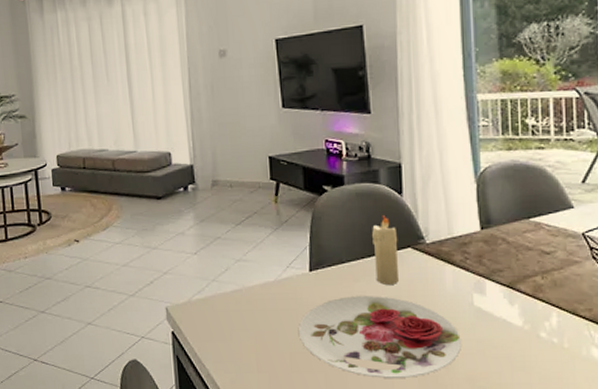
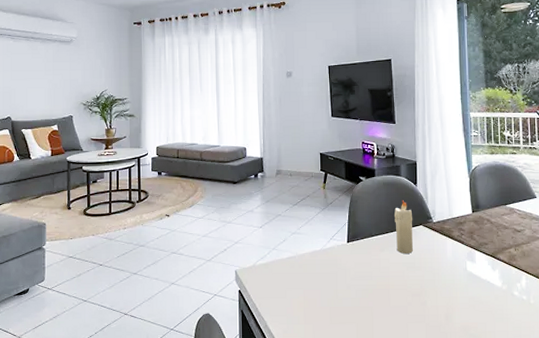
plate: present [298,296,461,378] -> none [337,262,458,328]

